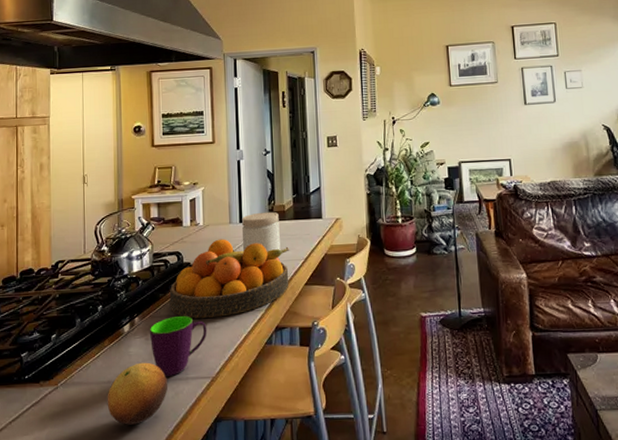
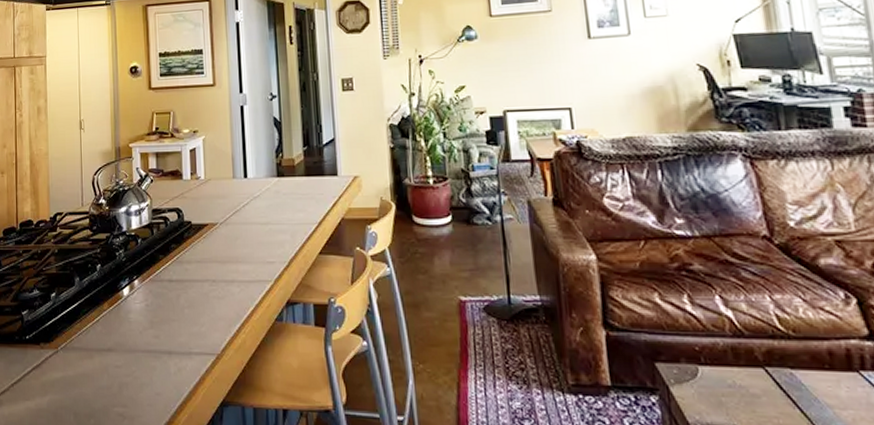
fruit: present [107,362,168,425] -> none [107,331,170,401]
mug: present [149,316,207,376] -> none [149,282,211,349]
fruit bowl: present [169,239,290,319] -> none [169,195,301,285]
jar: present [242,211,281,252] -> none [247,166,290,213]

